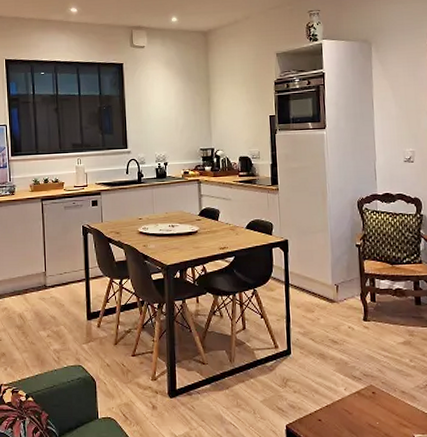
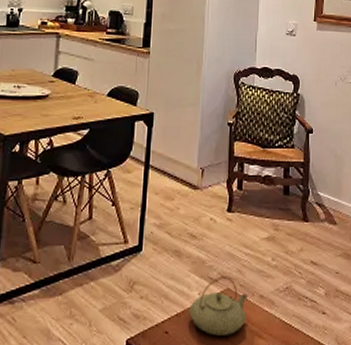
teapot: none [338,376,390,424] -> present [189,277,248,336]

